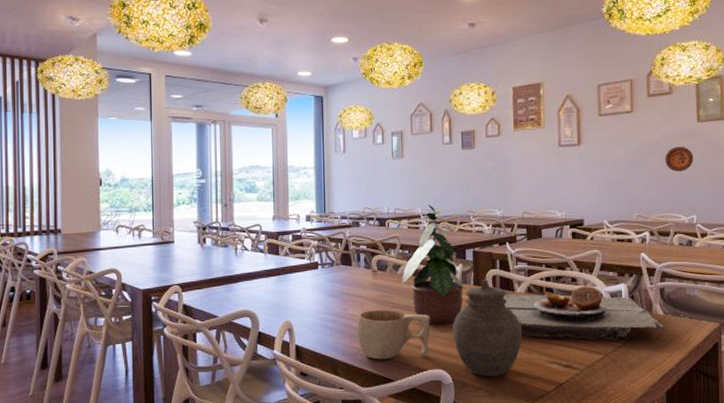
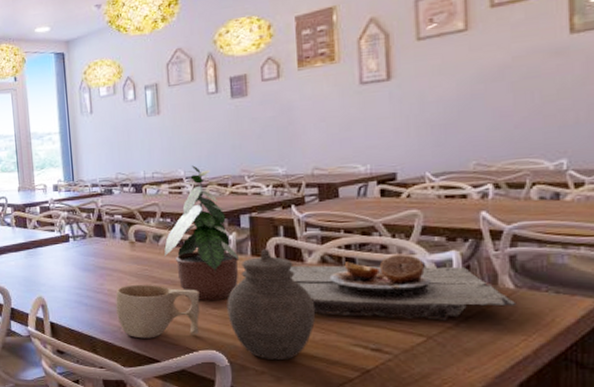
decorative plate: present [665,146,694,172] -> none [518,68,564,103]

